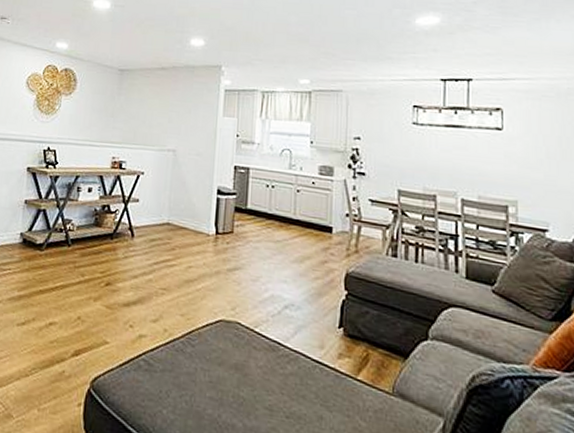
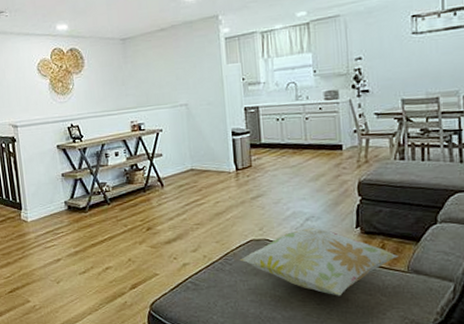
decorative pillow: none [204,317,383,411] -> present [239,228,398,296]

